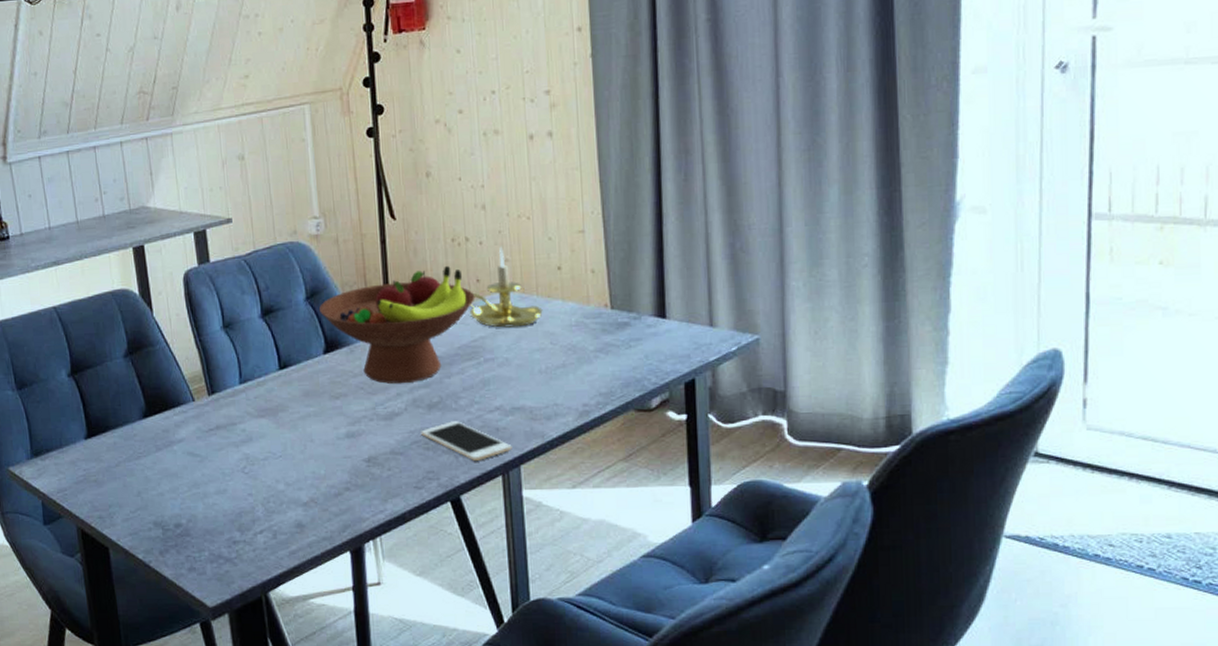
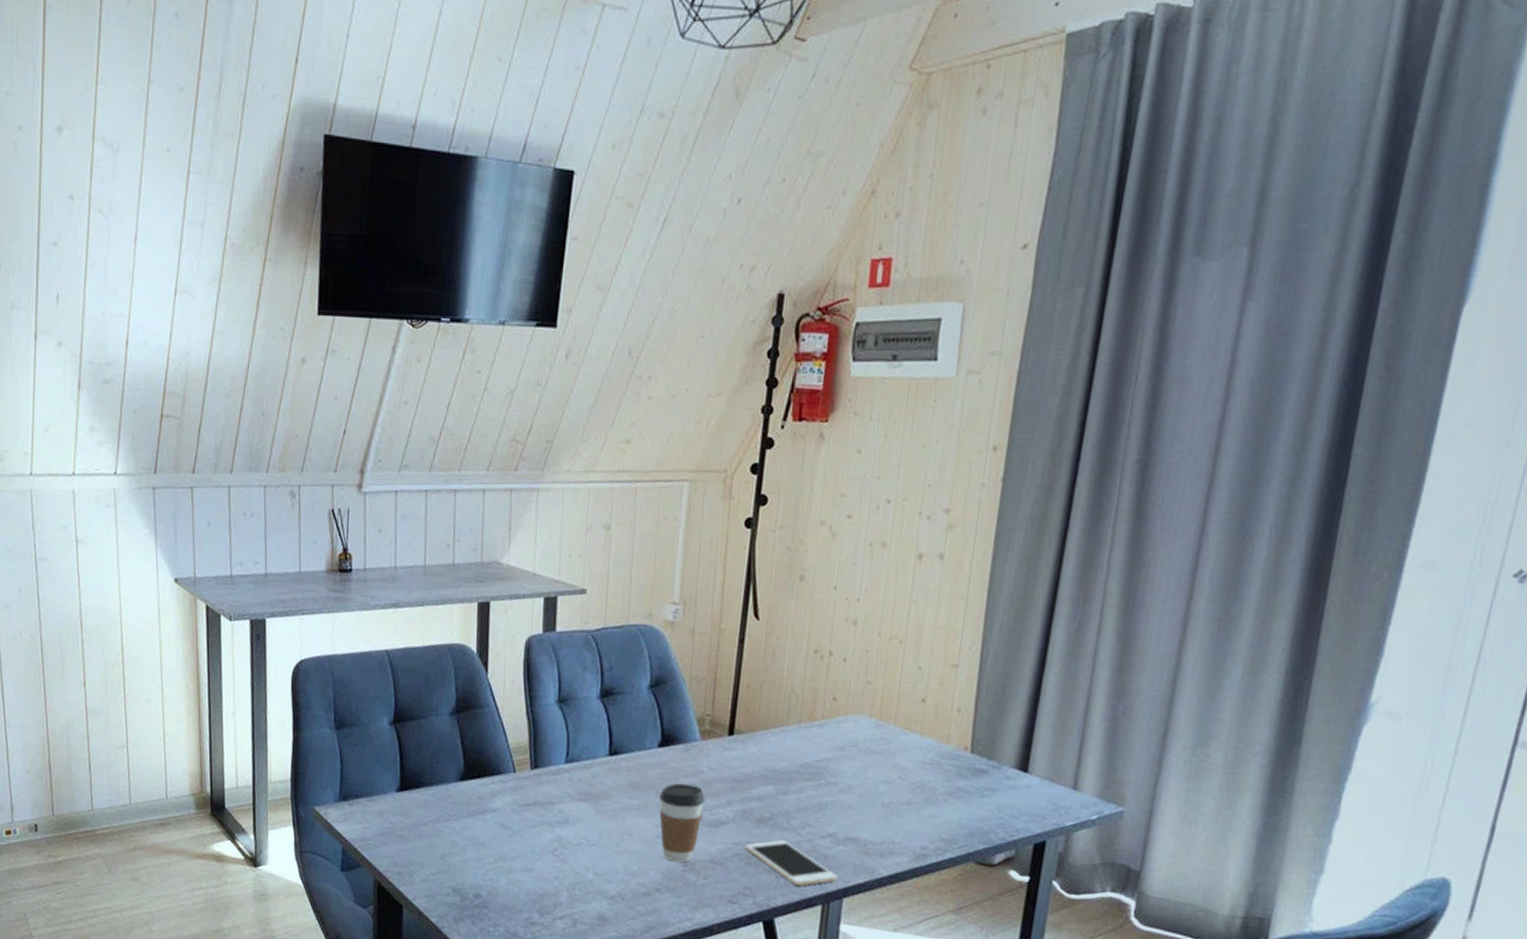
fruit bowl: present [318,266,475,384] -> none [661,677,829,793]
coffee cup: none [333,383,376,460] -> present [659,783,705,863]
candle holder: present [469,246,543,328] -> none [819,667,898,755]

